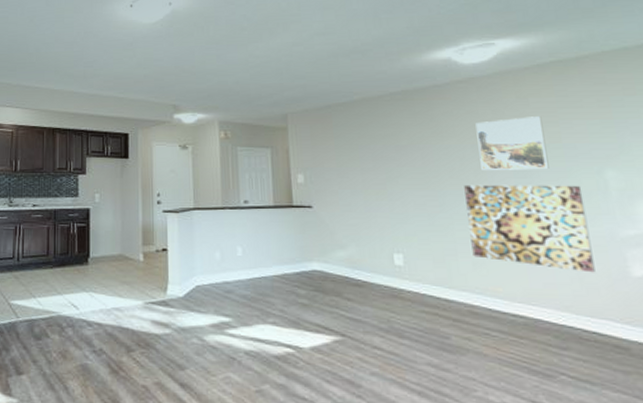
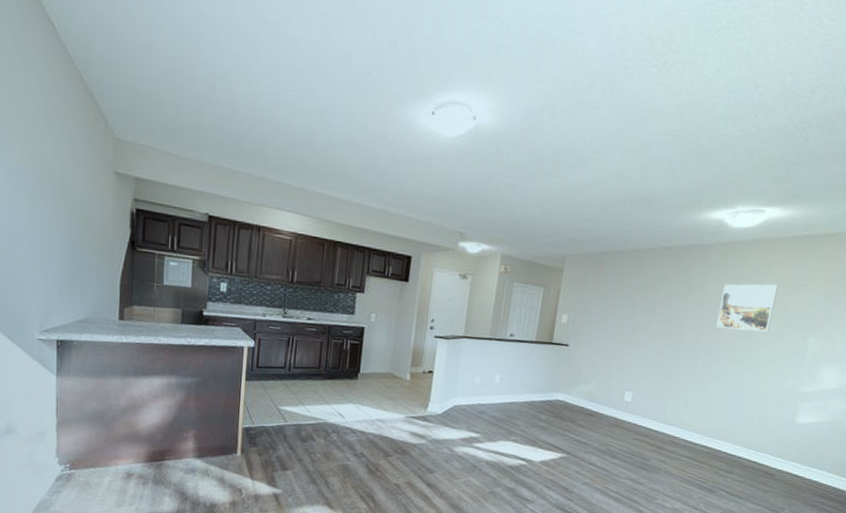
wall art: present [464,184,596,273] -> none [687,338,786,418]

